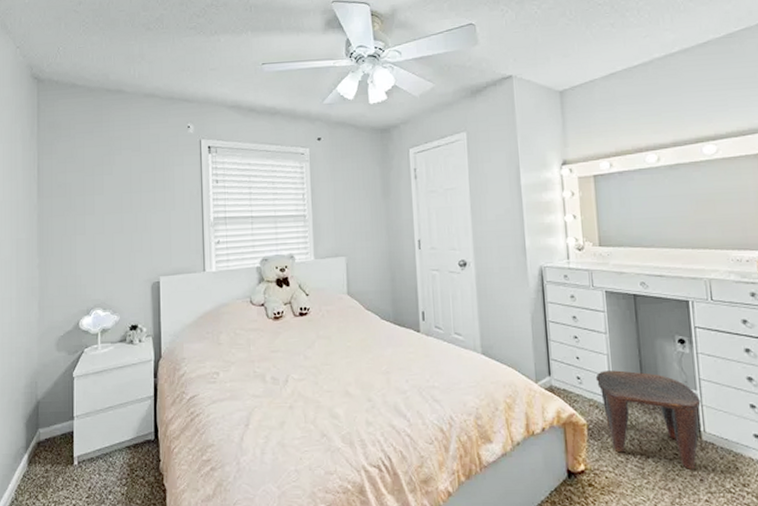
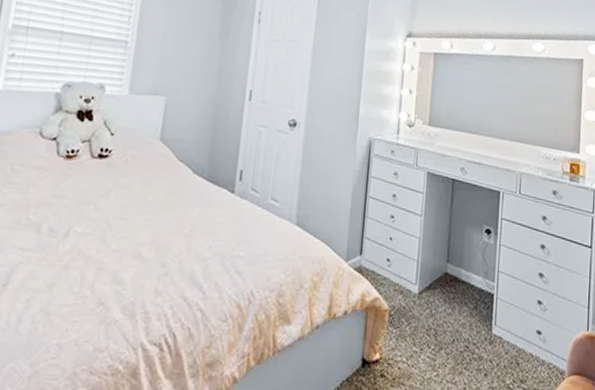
stool: present [595,370,701,469] -> none [404,254,496,363]

